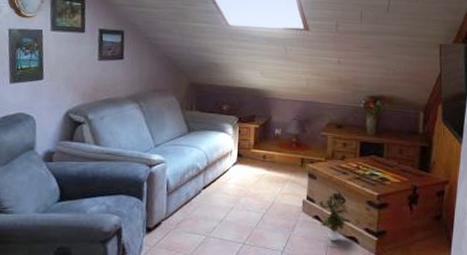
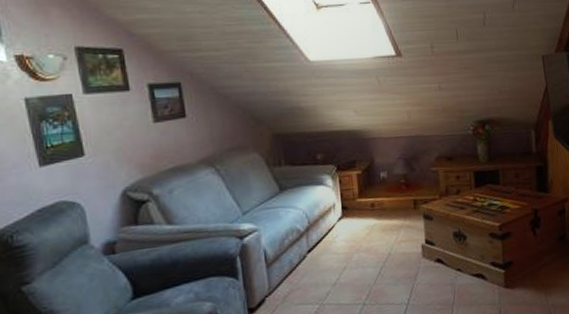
potted plant: present [319,193,351,242] -> none [439,232,476,283]

